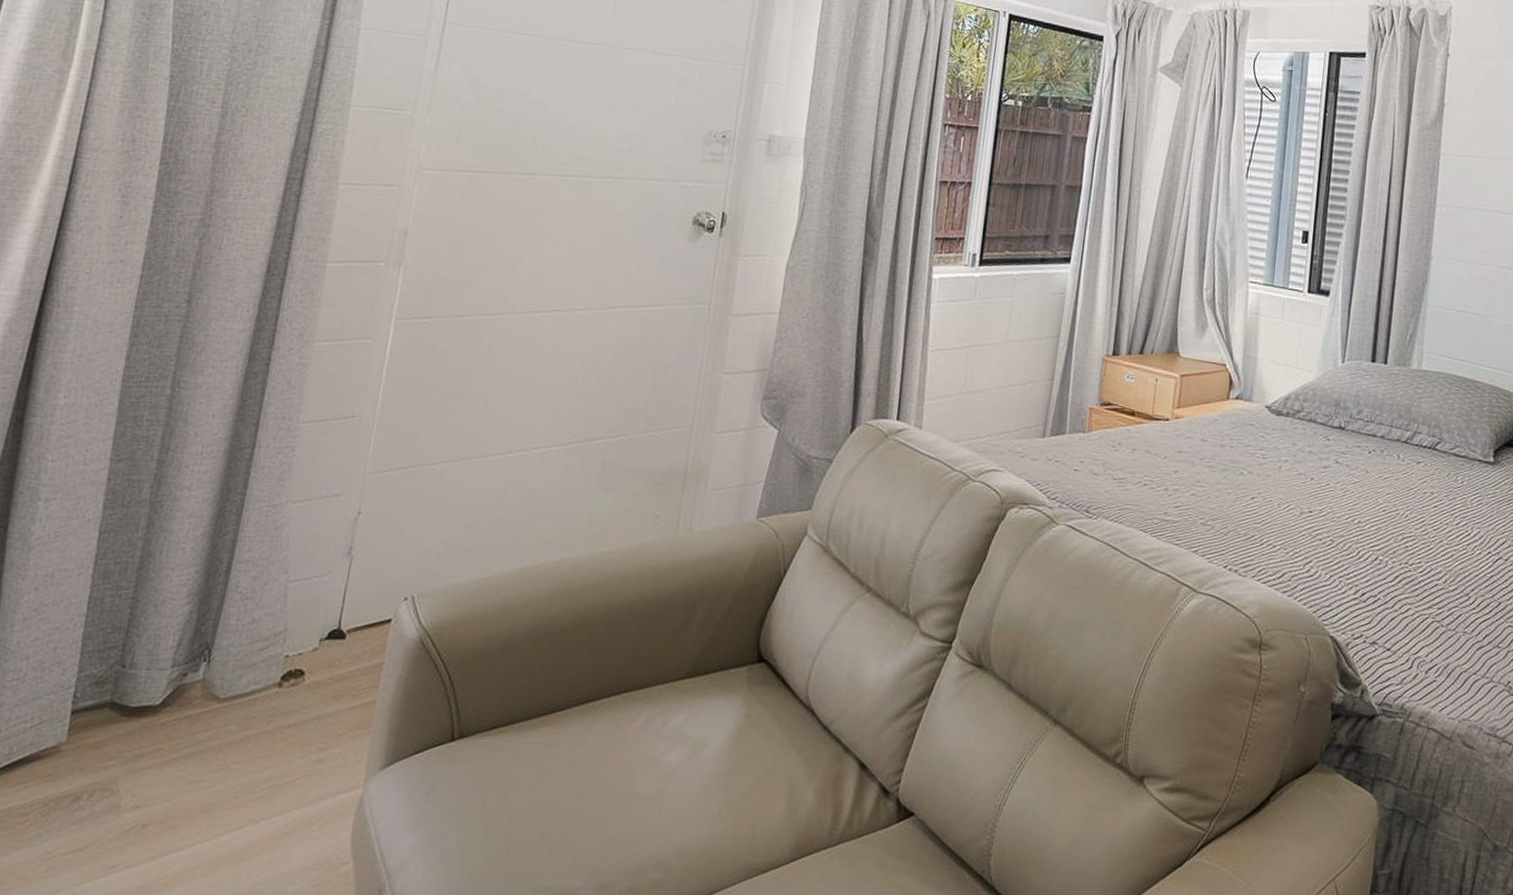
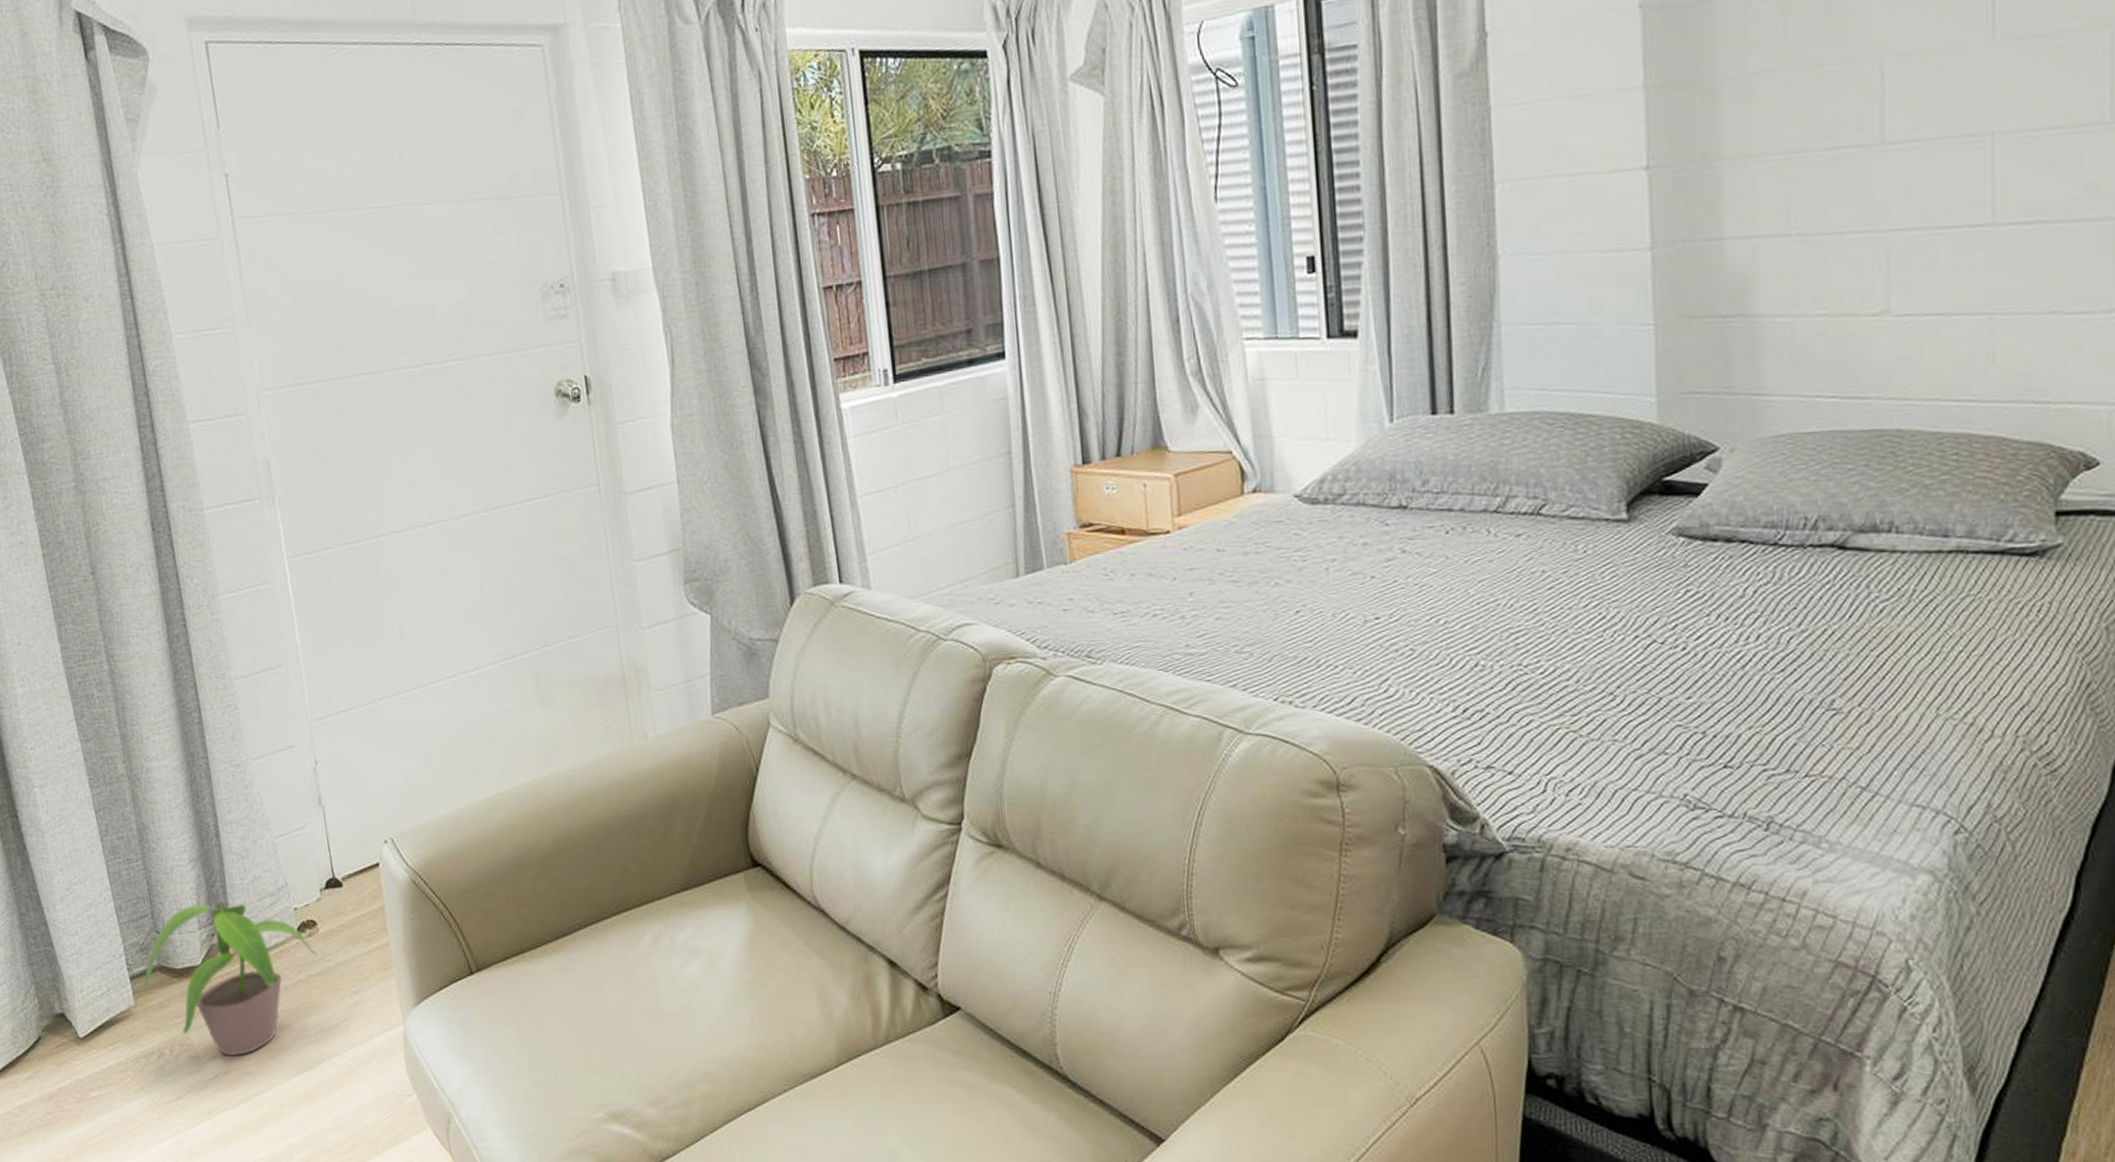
potted plant: none [83,641,294,808] -> present [142,903,317,1057]

